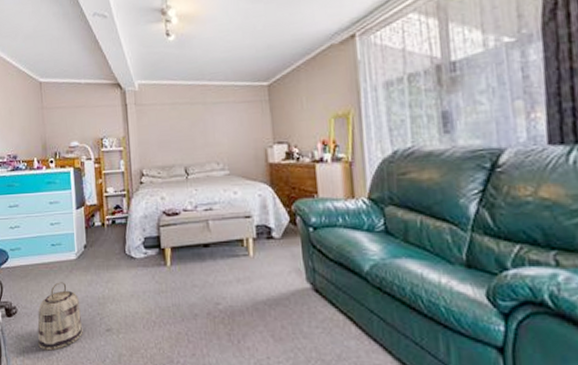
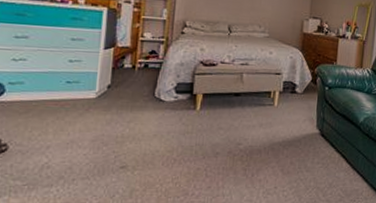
basket: present [37,282,83,351] -> none [31,120,94,189]

